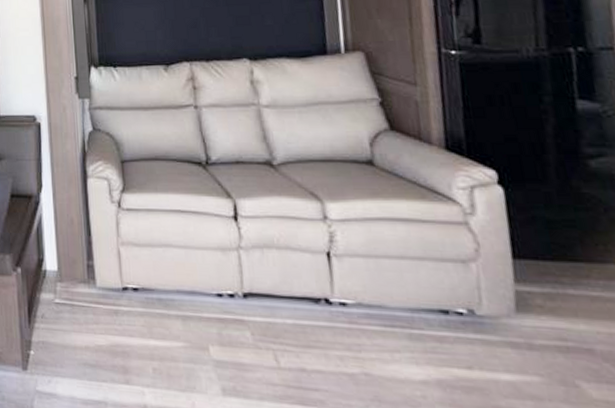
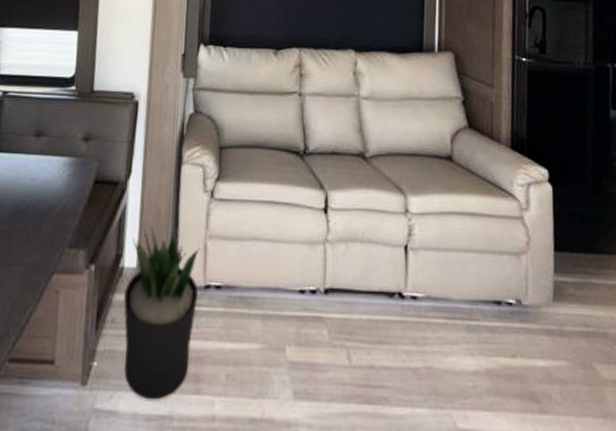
planter: none [50,233,117,387] -> present [124,225,200,400]

